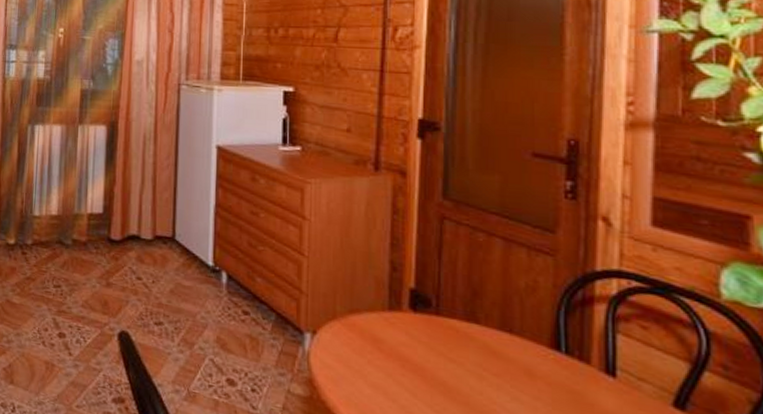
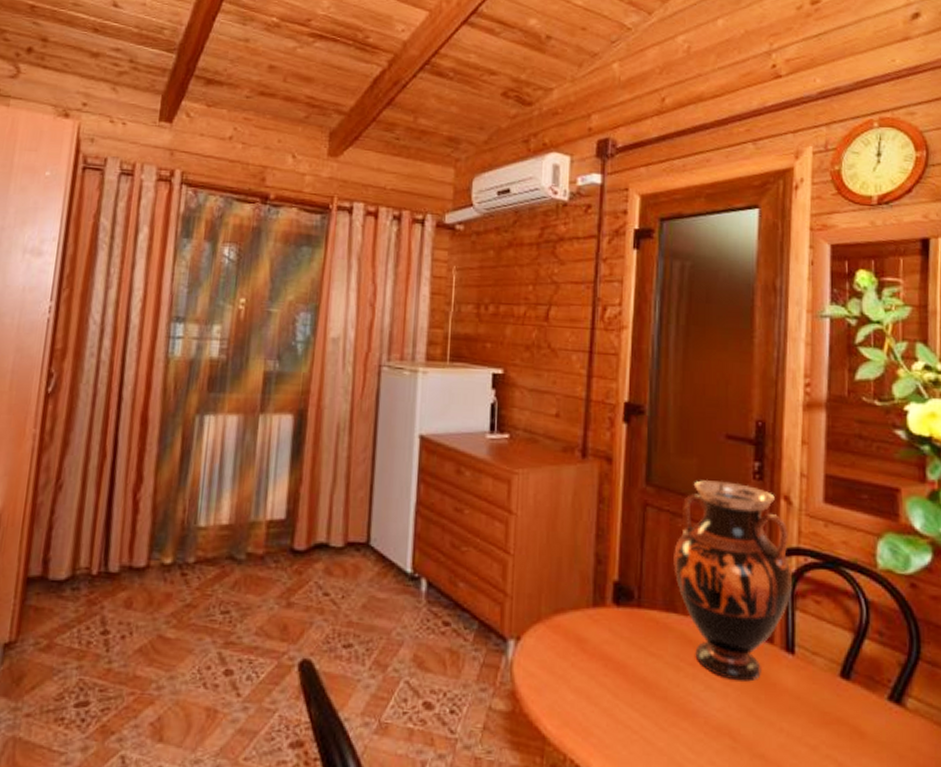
vase: none [474,197,612,399] -> present [673,480,792,682]

